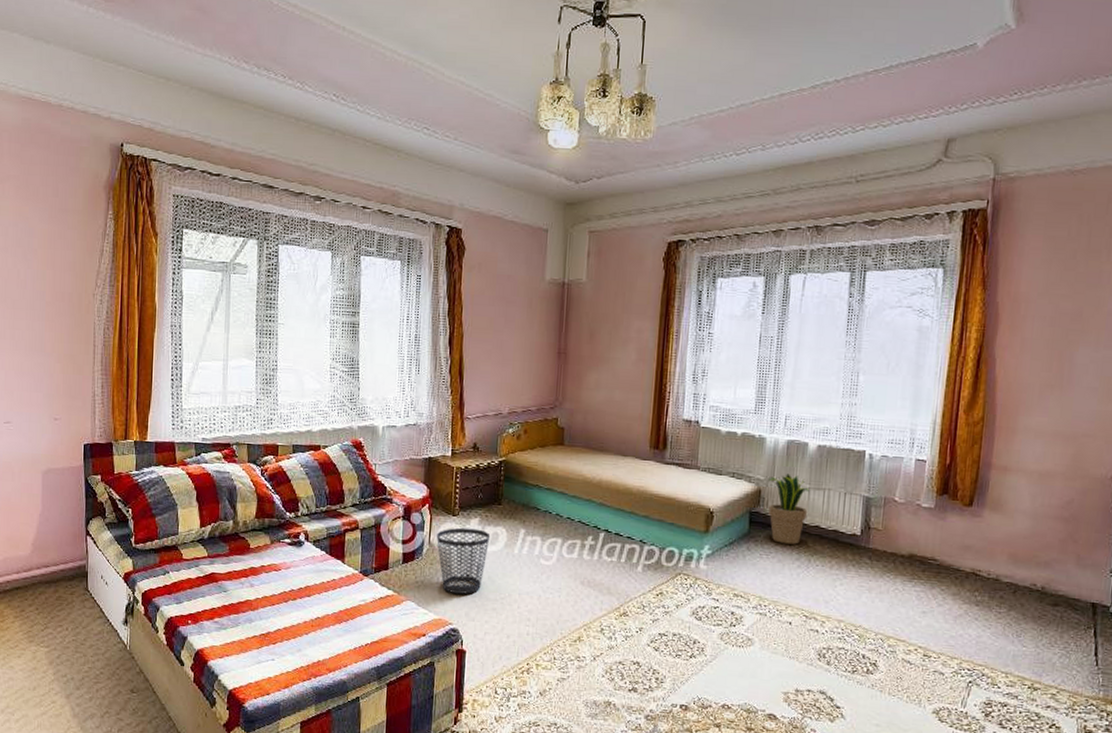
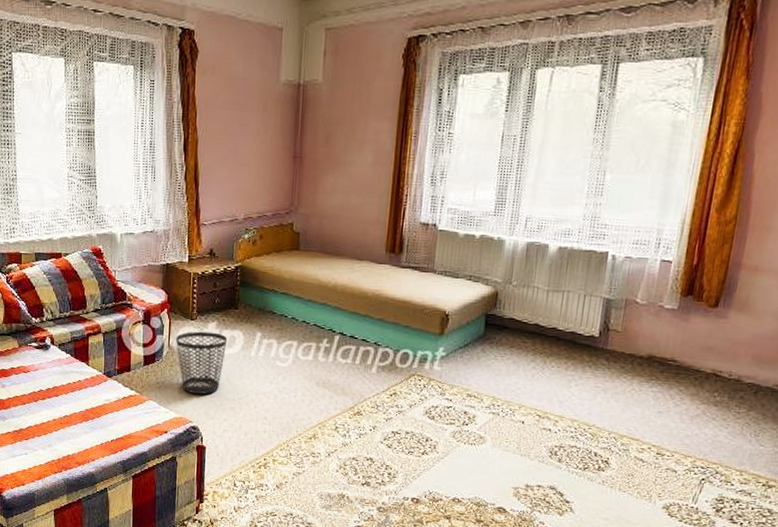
potted plant: present [768,473,810,545] -> none [505,276,548,346]

